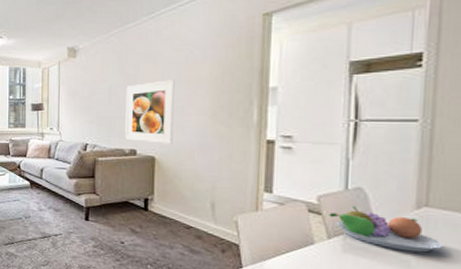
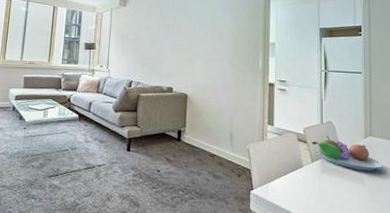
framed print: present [125,80,175,144] -> none [164,31,203,84]

